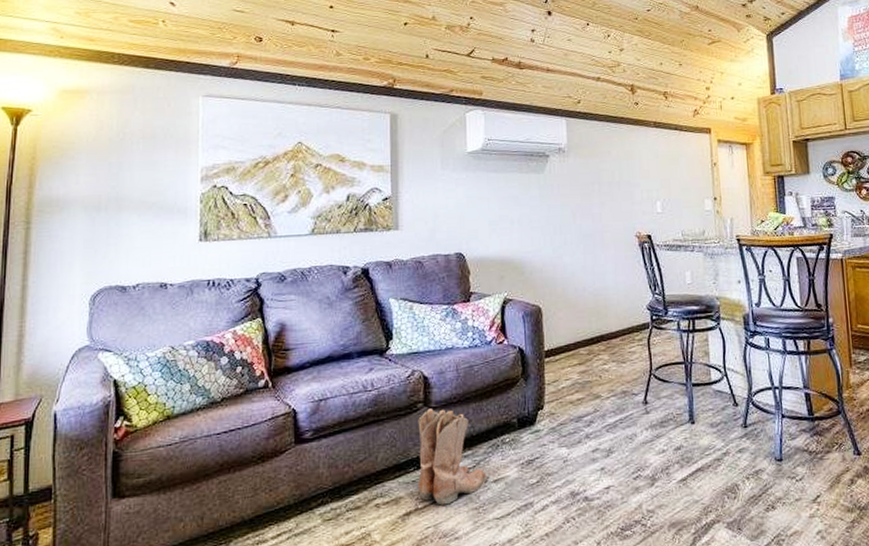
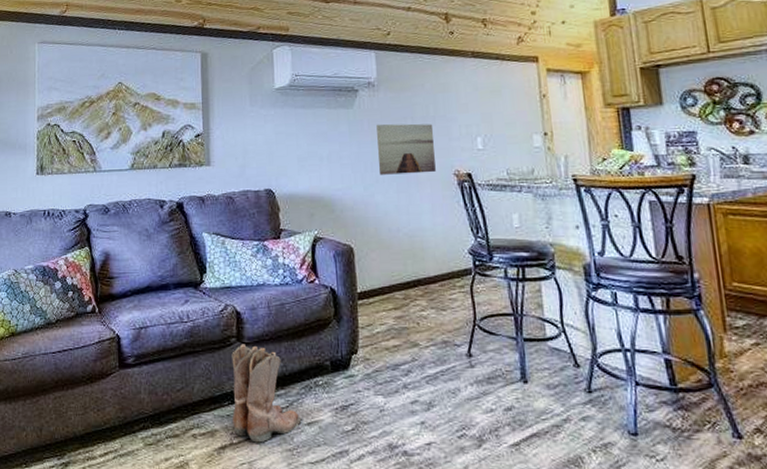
wall art: none [566,188,619,237] -> present [376,123,436,175]

